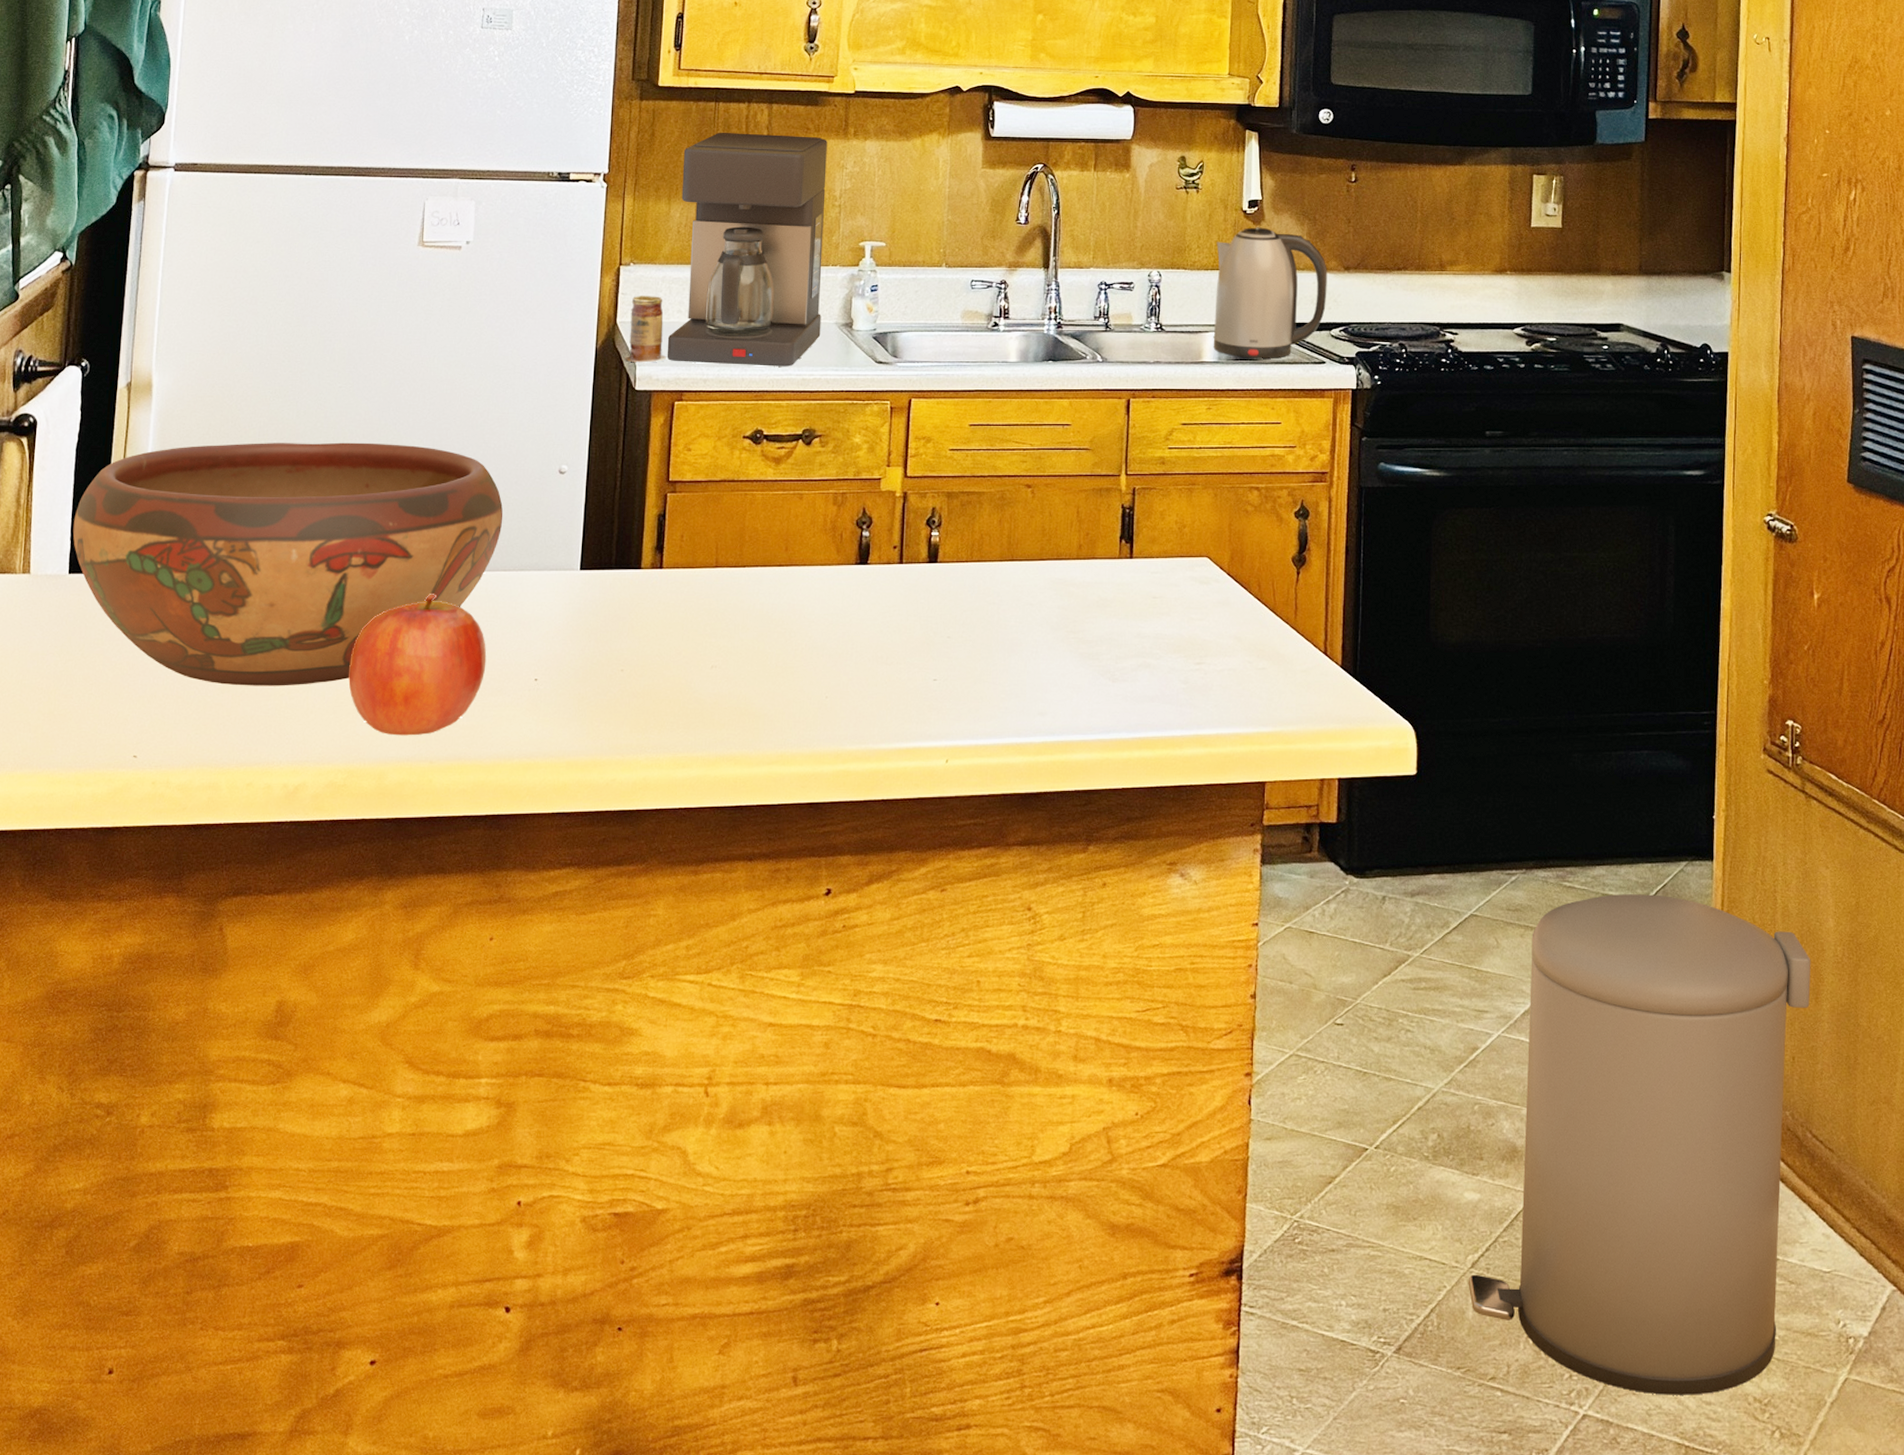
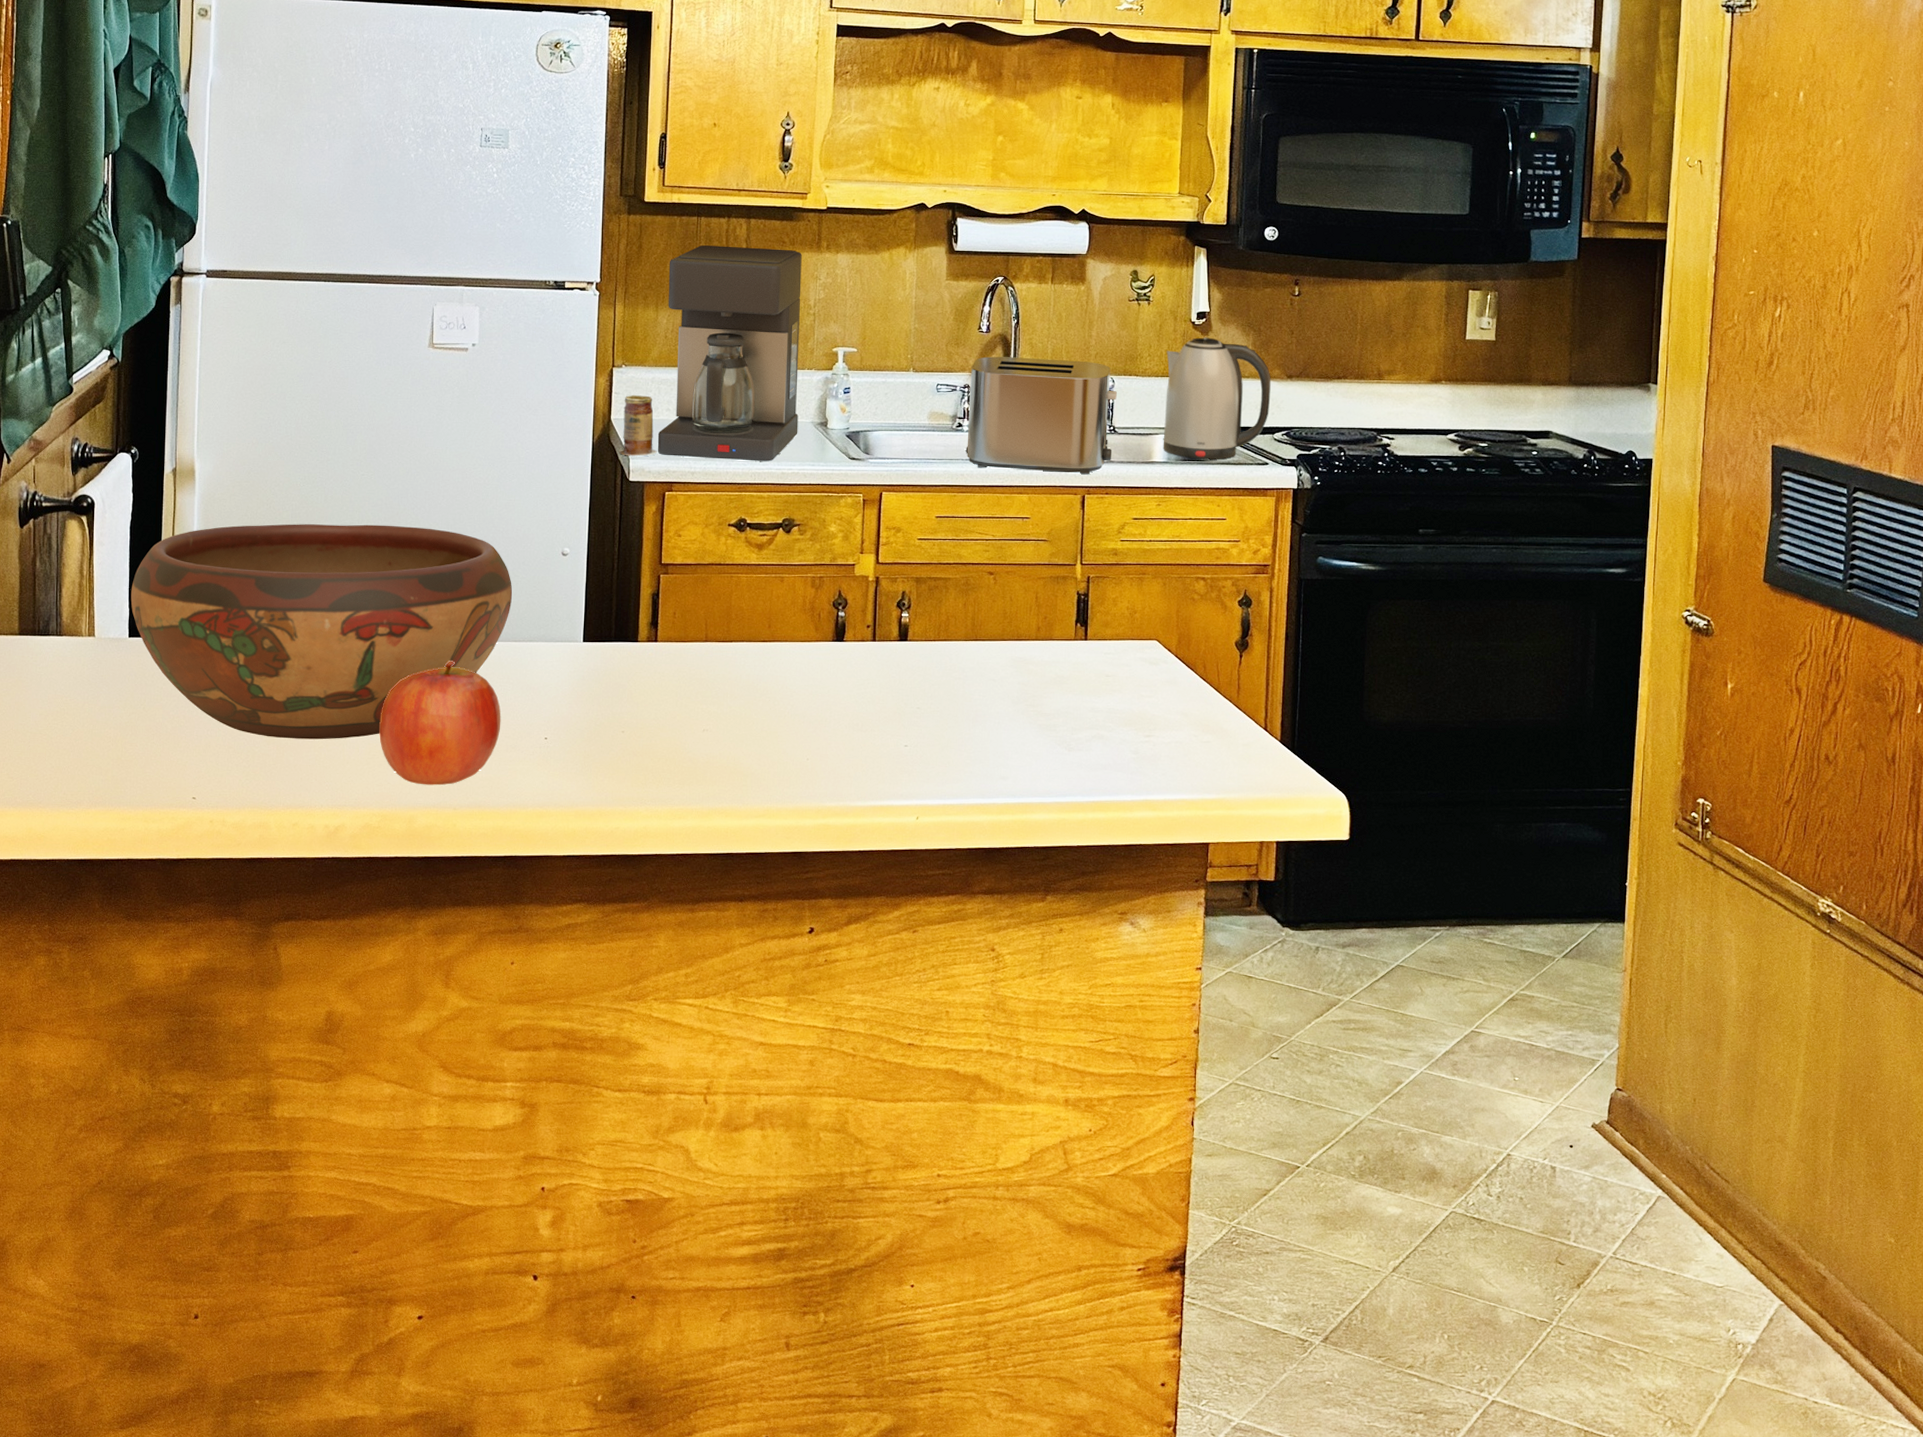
toaster: none [1002,250,1164,377] -> present [966,356,1117,475]
pedal bin: present [1468,894,1811,1395] -> none [1389,950,1714,1388]

